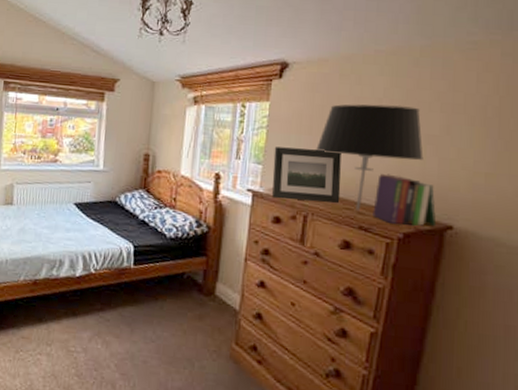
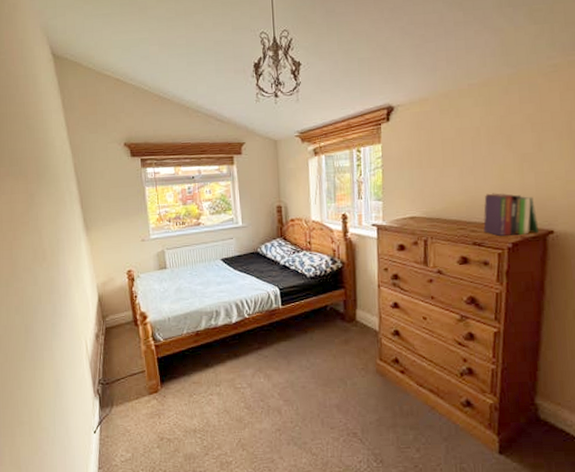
picture frame: present [272,146,341,204] -> none [391,180,454,229]
table lamp: present [316,104,424,212] -> none [427,130,522,230]

